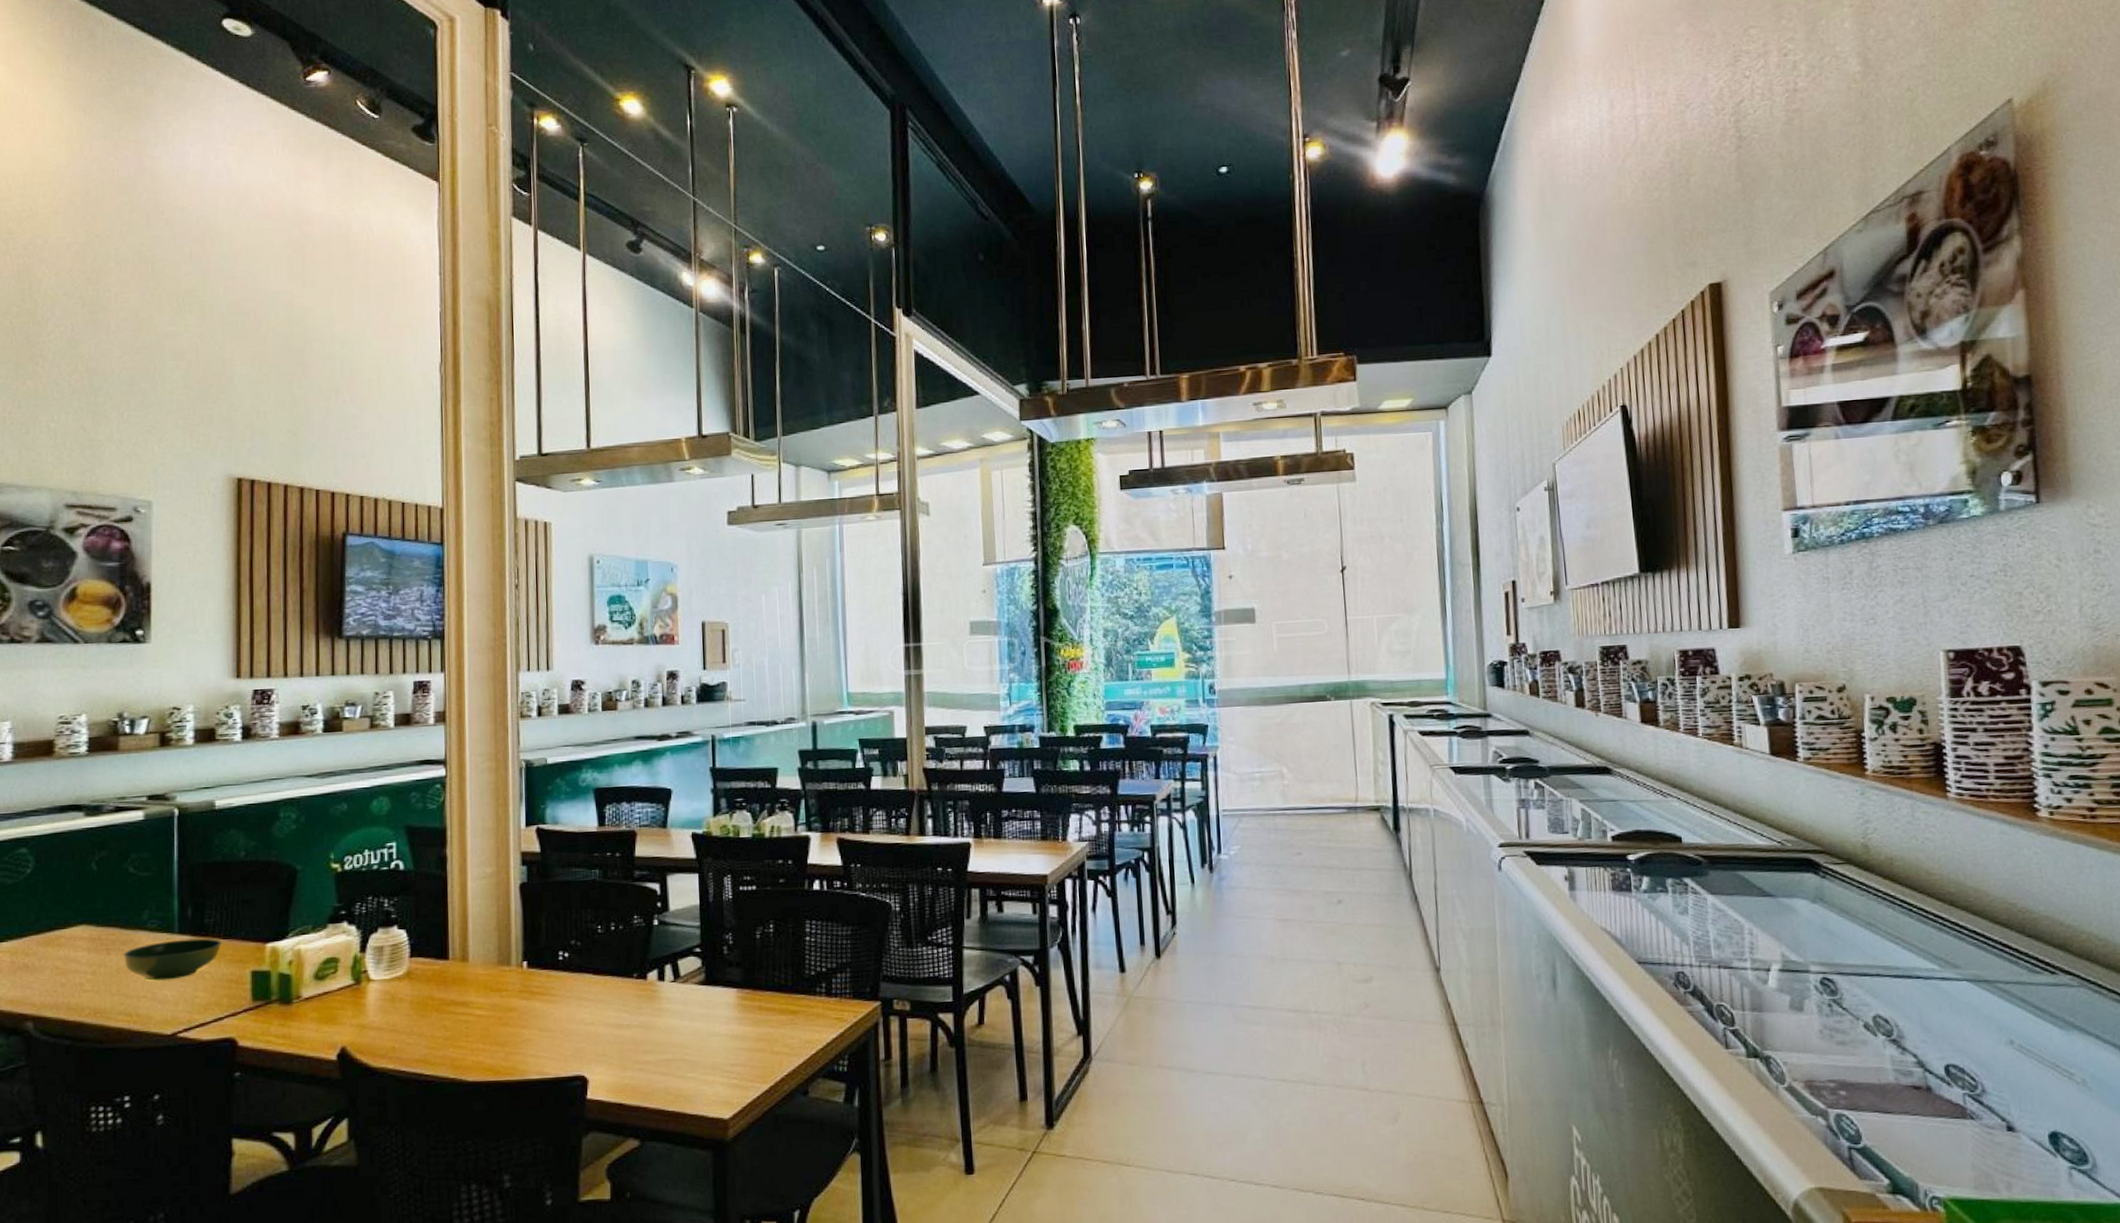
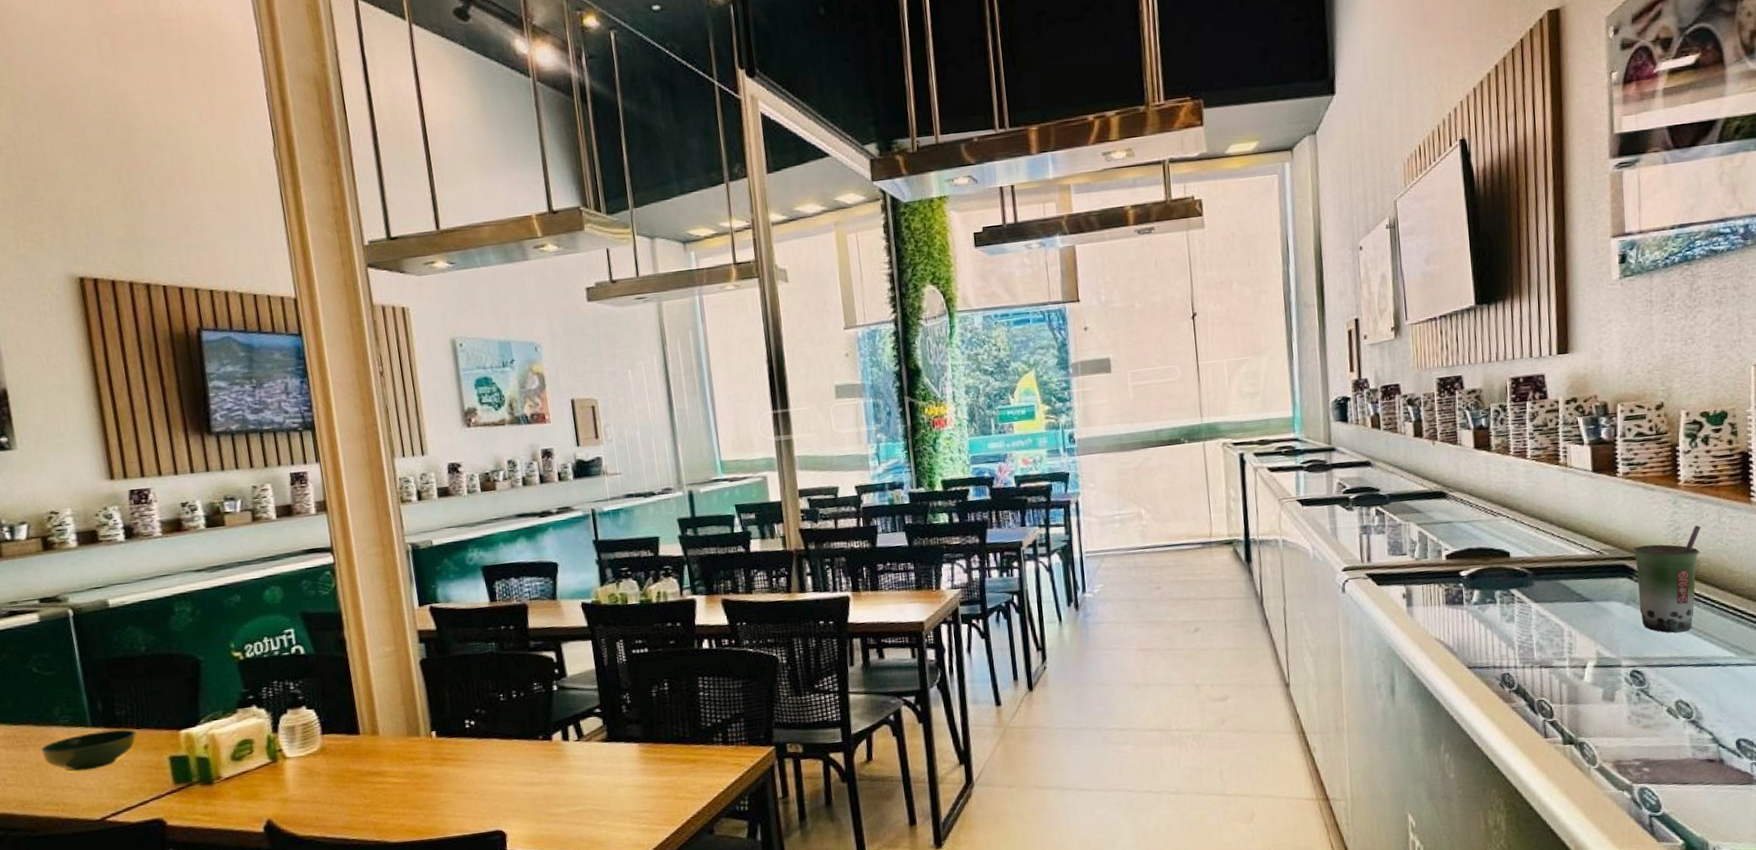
beverage cup: none [1817,819,1893,938] -> present [1632,525,1701,633]

